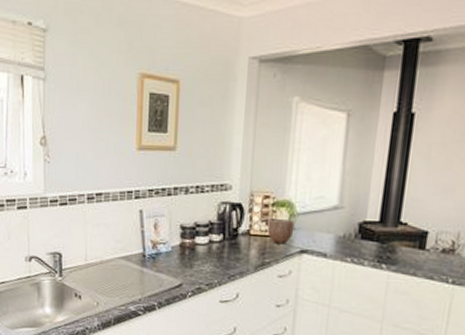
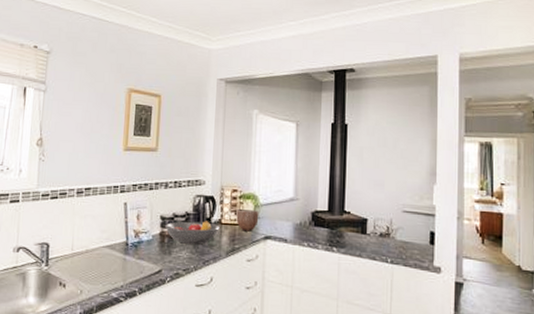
fruit bowl: none [186,231,248,258] -> present [165,221,220,245]

